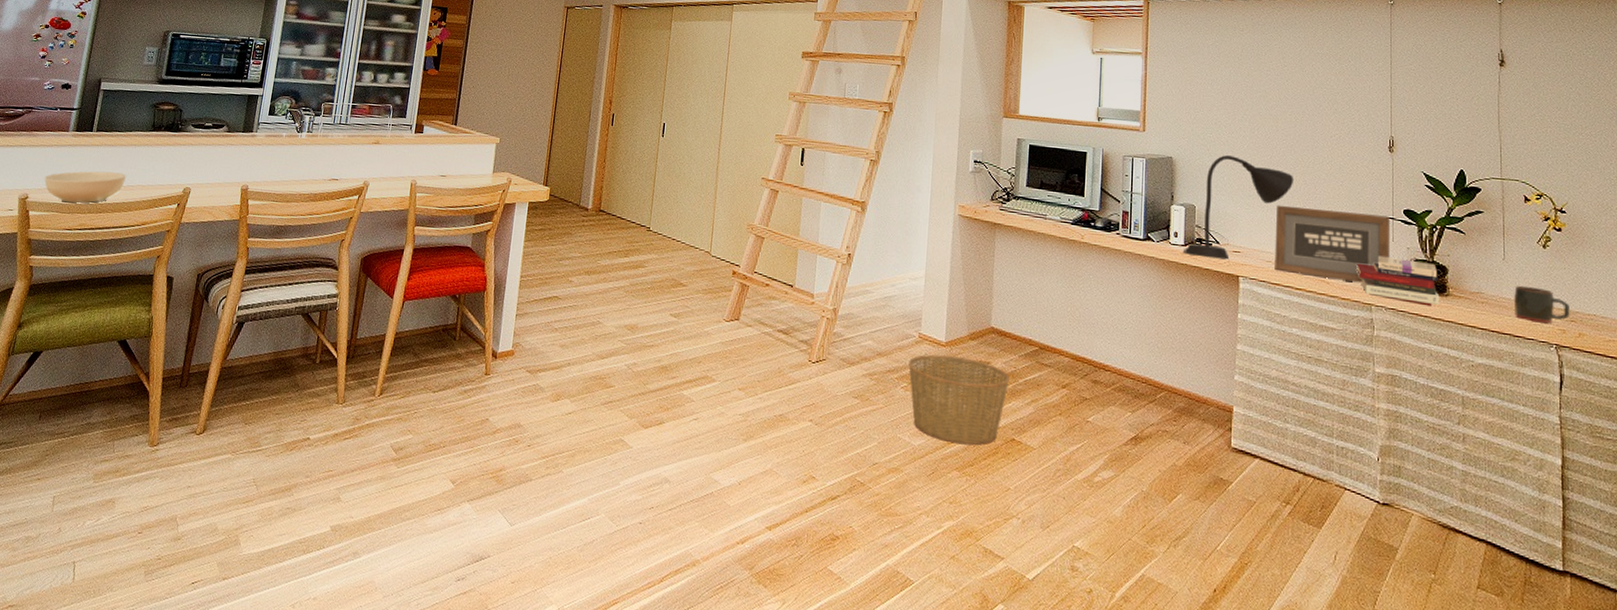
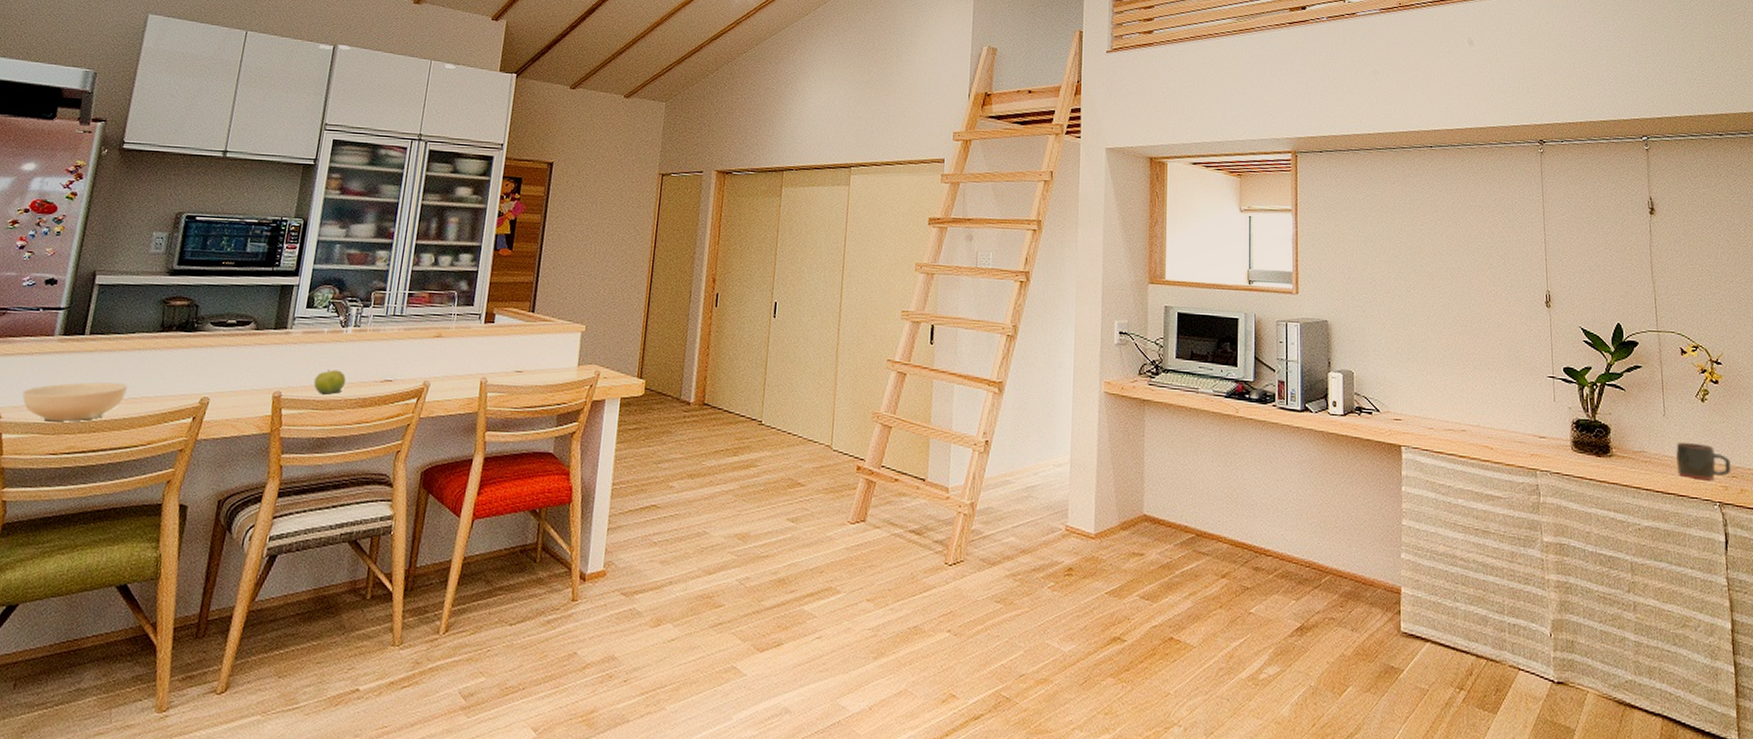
fruit: none [274,168,301,189] -> present [313,369,347,395]
basket: present [908,354,1010,445] -> none [1055,548,1165,648]
desk lamp: present [1183,155,1294,259] -> none [1342,316,1453,428]
picture frame: present [1274,205,1390,284] -> none [1436,367,1552,448]
books: present [1357,255,1440,307] -> none [1519,417,1604,469]

